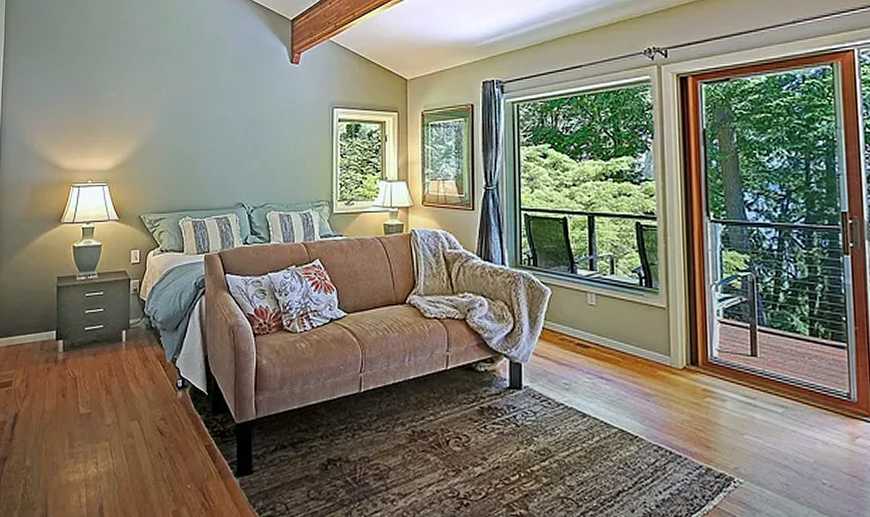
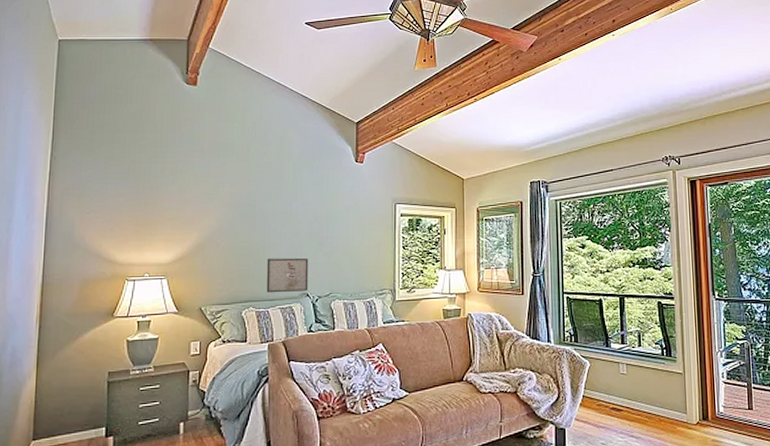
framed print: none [202,166,244,203] -> present [266,258,309,293]

